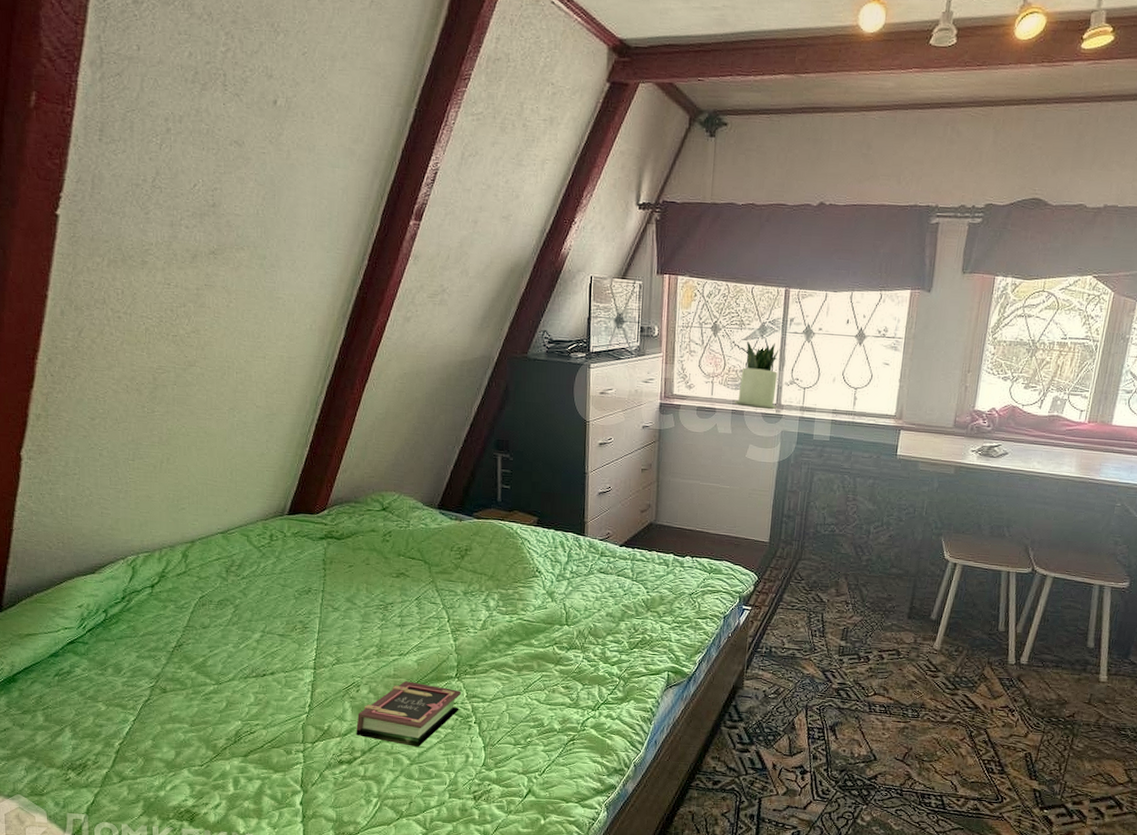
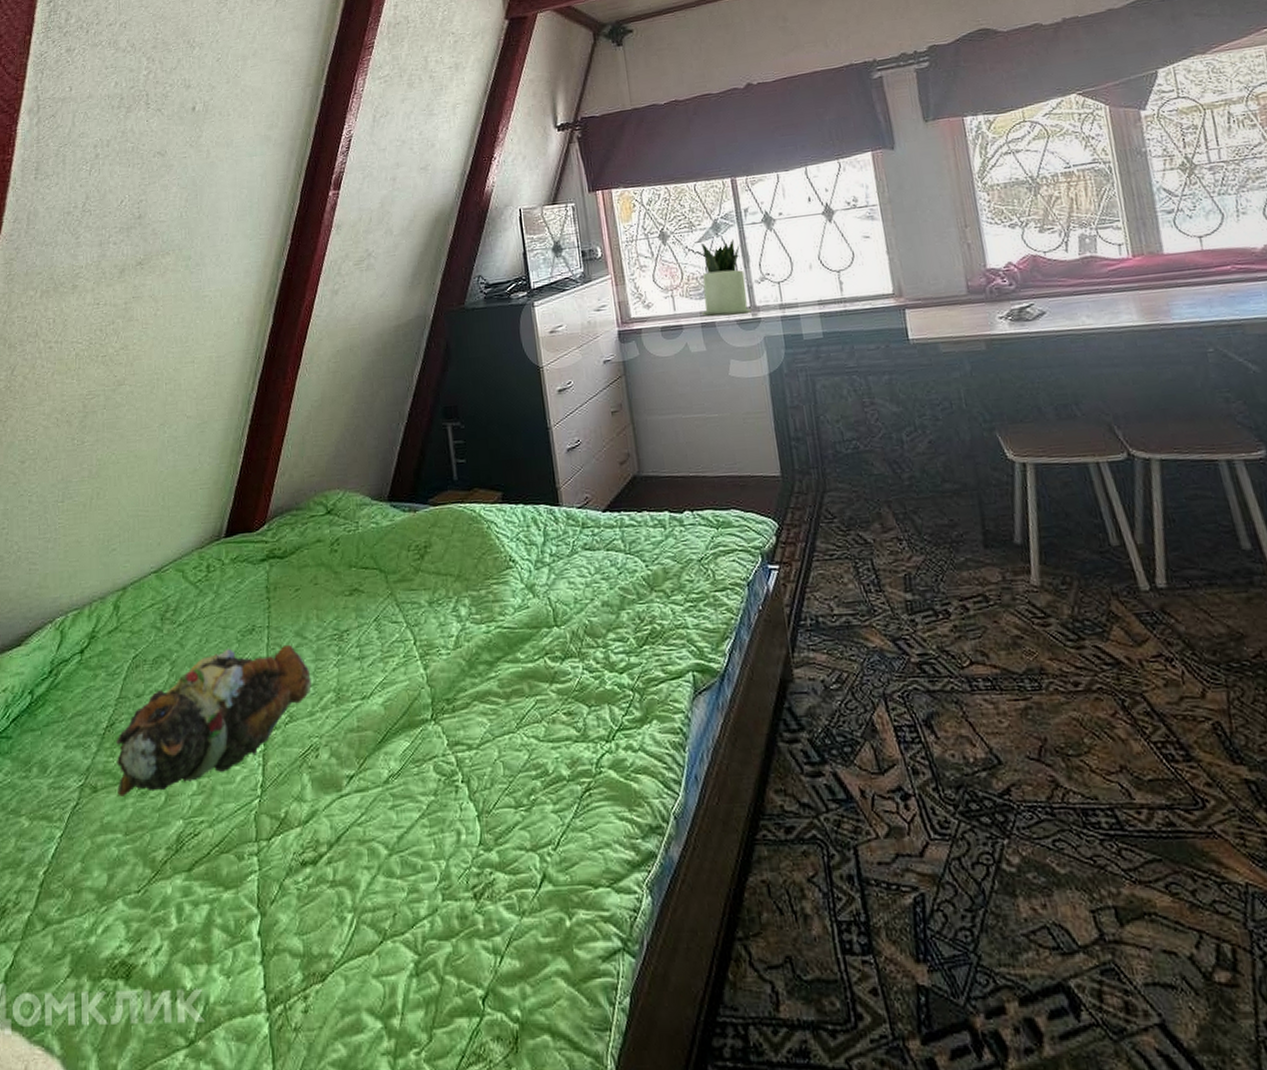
stuffed animal: none [183,602,357,699] -> present [115,644,312,797]
book: present [356,681,461,748] -> none [319,733,441,829]

